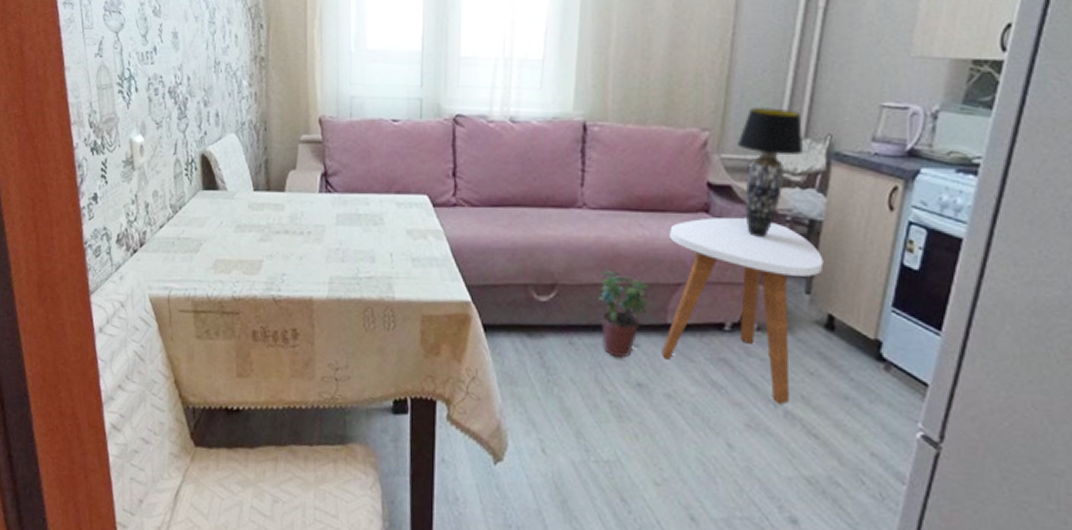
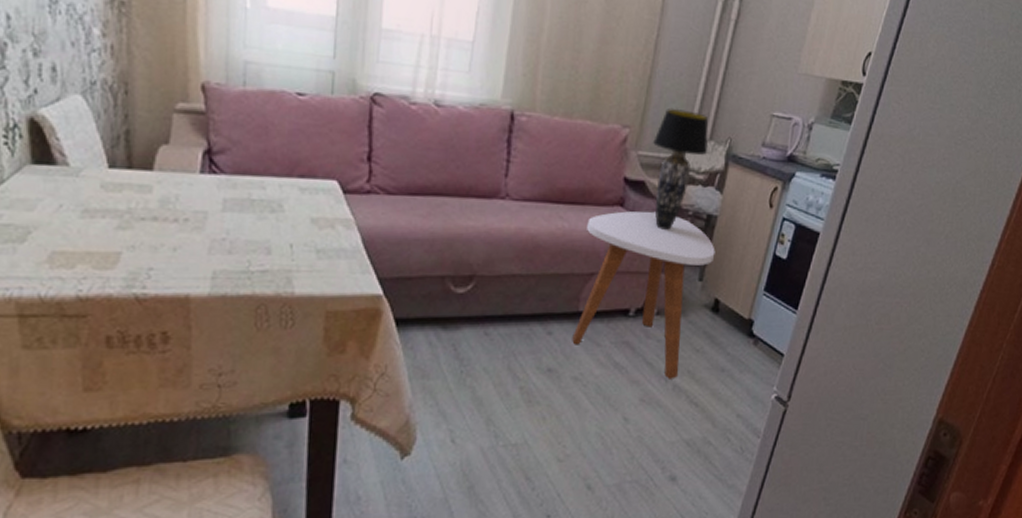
potted plant: present [599,270,652,358] -> none [516,261,566,346]

